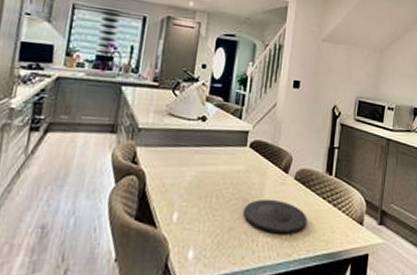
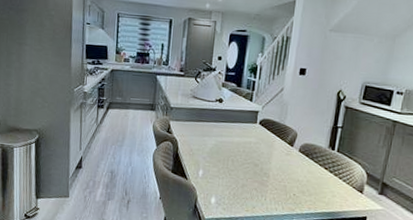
plate: present [243,199,308,234] -> none [254,165,310,194]

